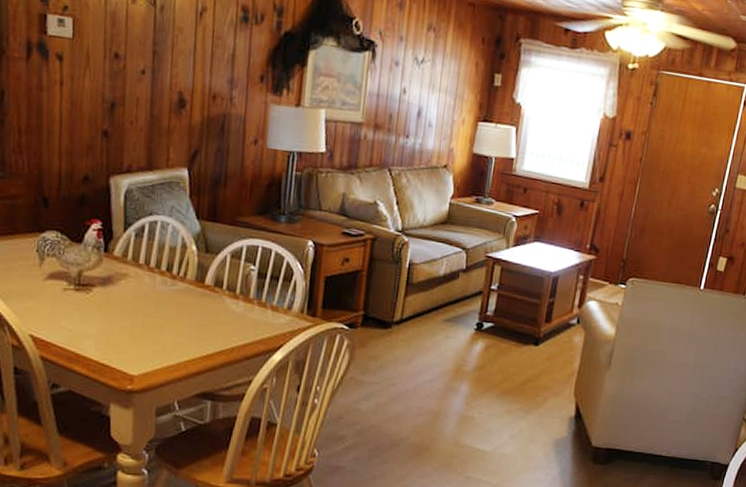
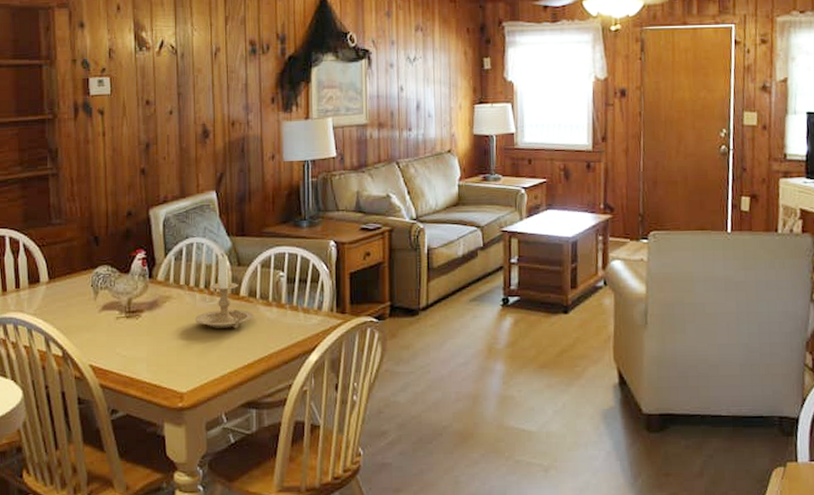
candle holder: none [153,236,219,317] -> present [195,253,254,328]

